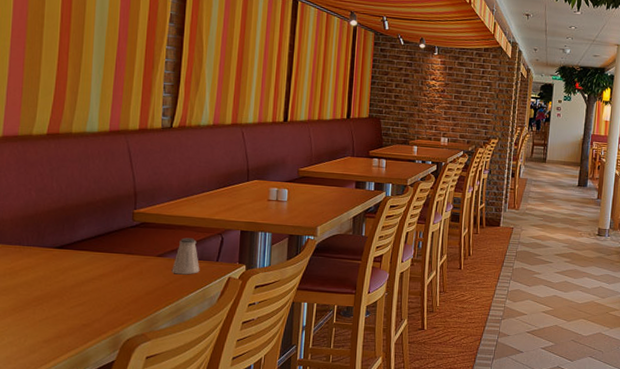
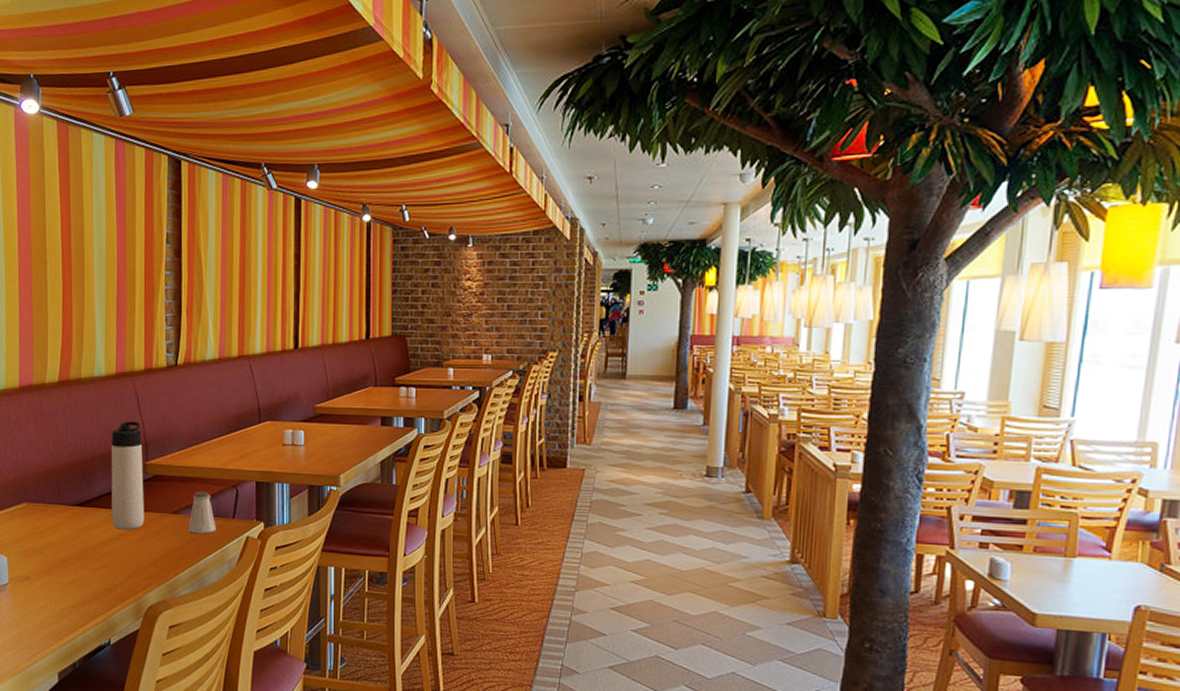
thermos bottle: none [94,173,132,271] -> present [111,421,145,530]

